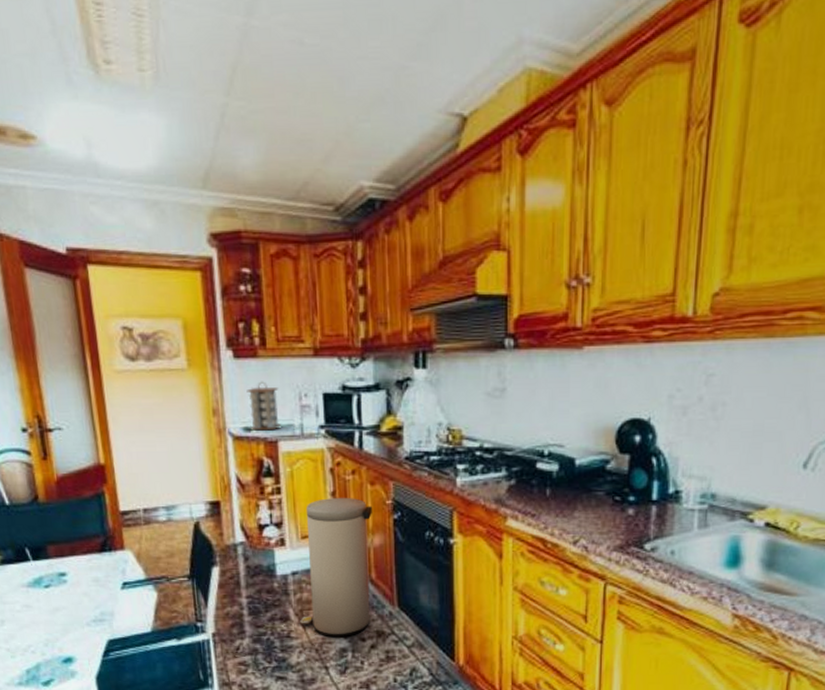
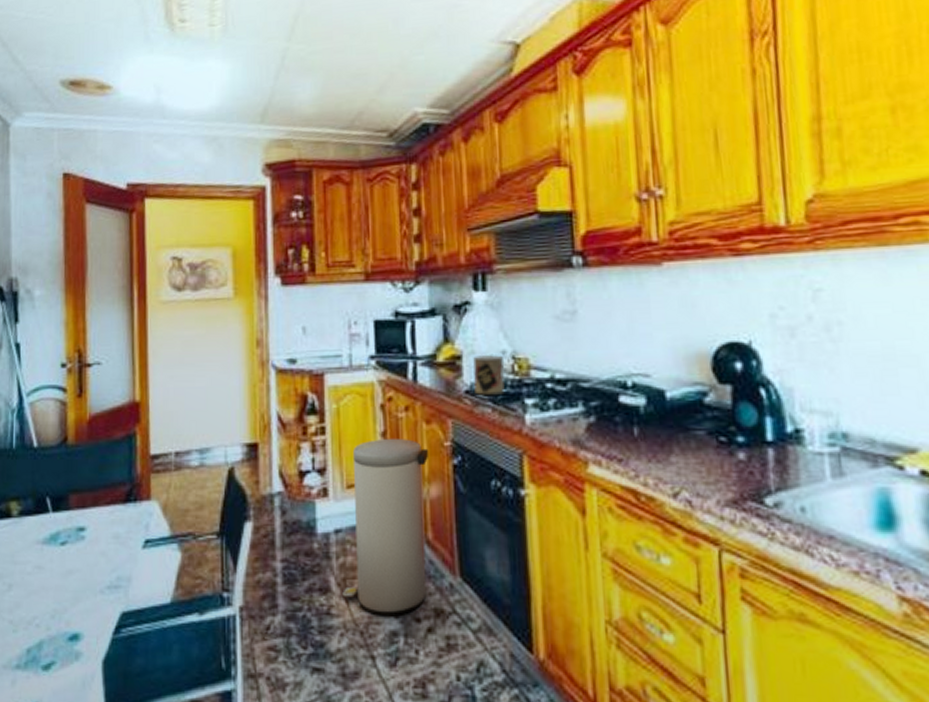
spice rack: present [246,381,281,432] -> none [293,309,328,364]
tin can: none [413,426,440,462] -> present [473,355,505,397]

